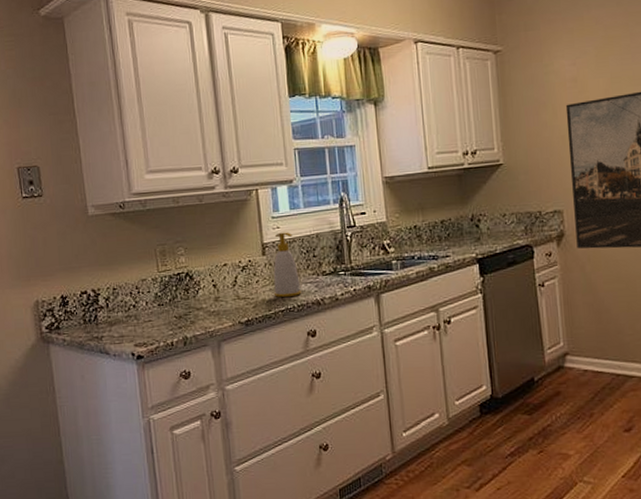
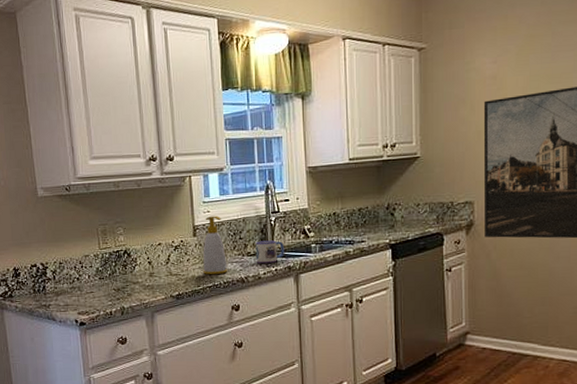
mug: none [331,257,363,284] -> present [255,240,284,264]

